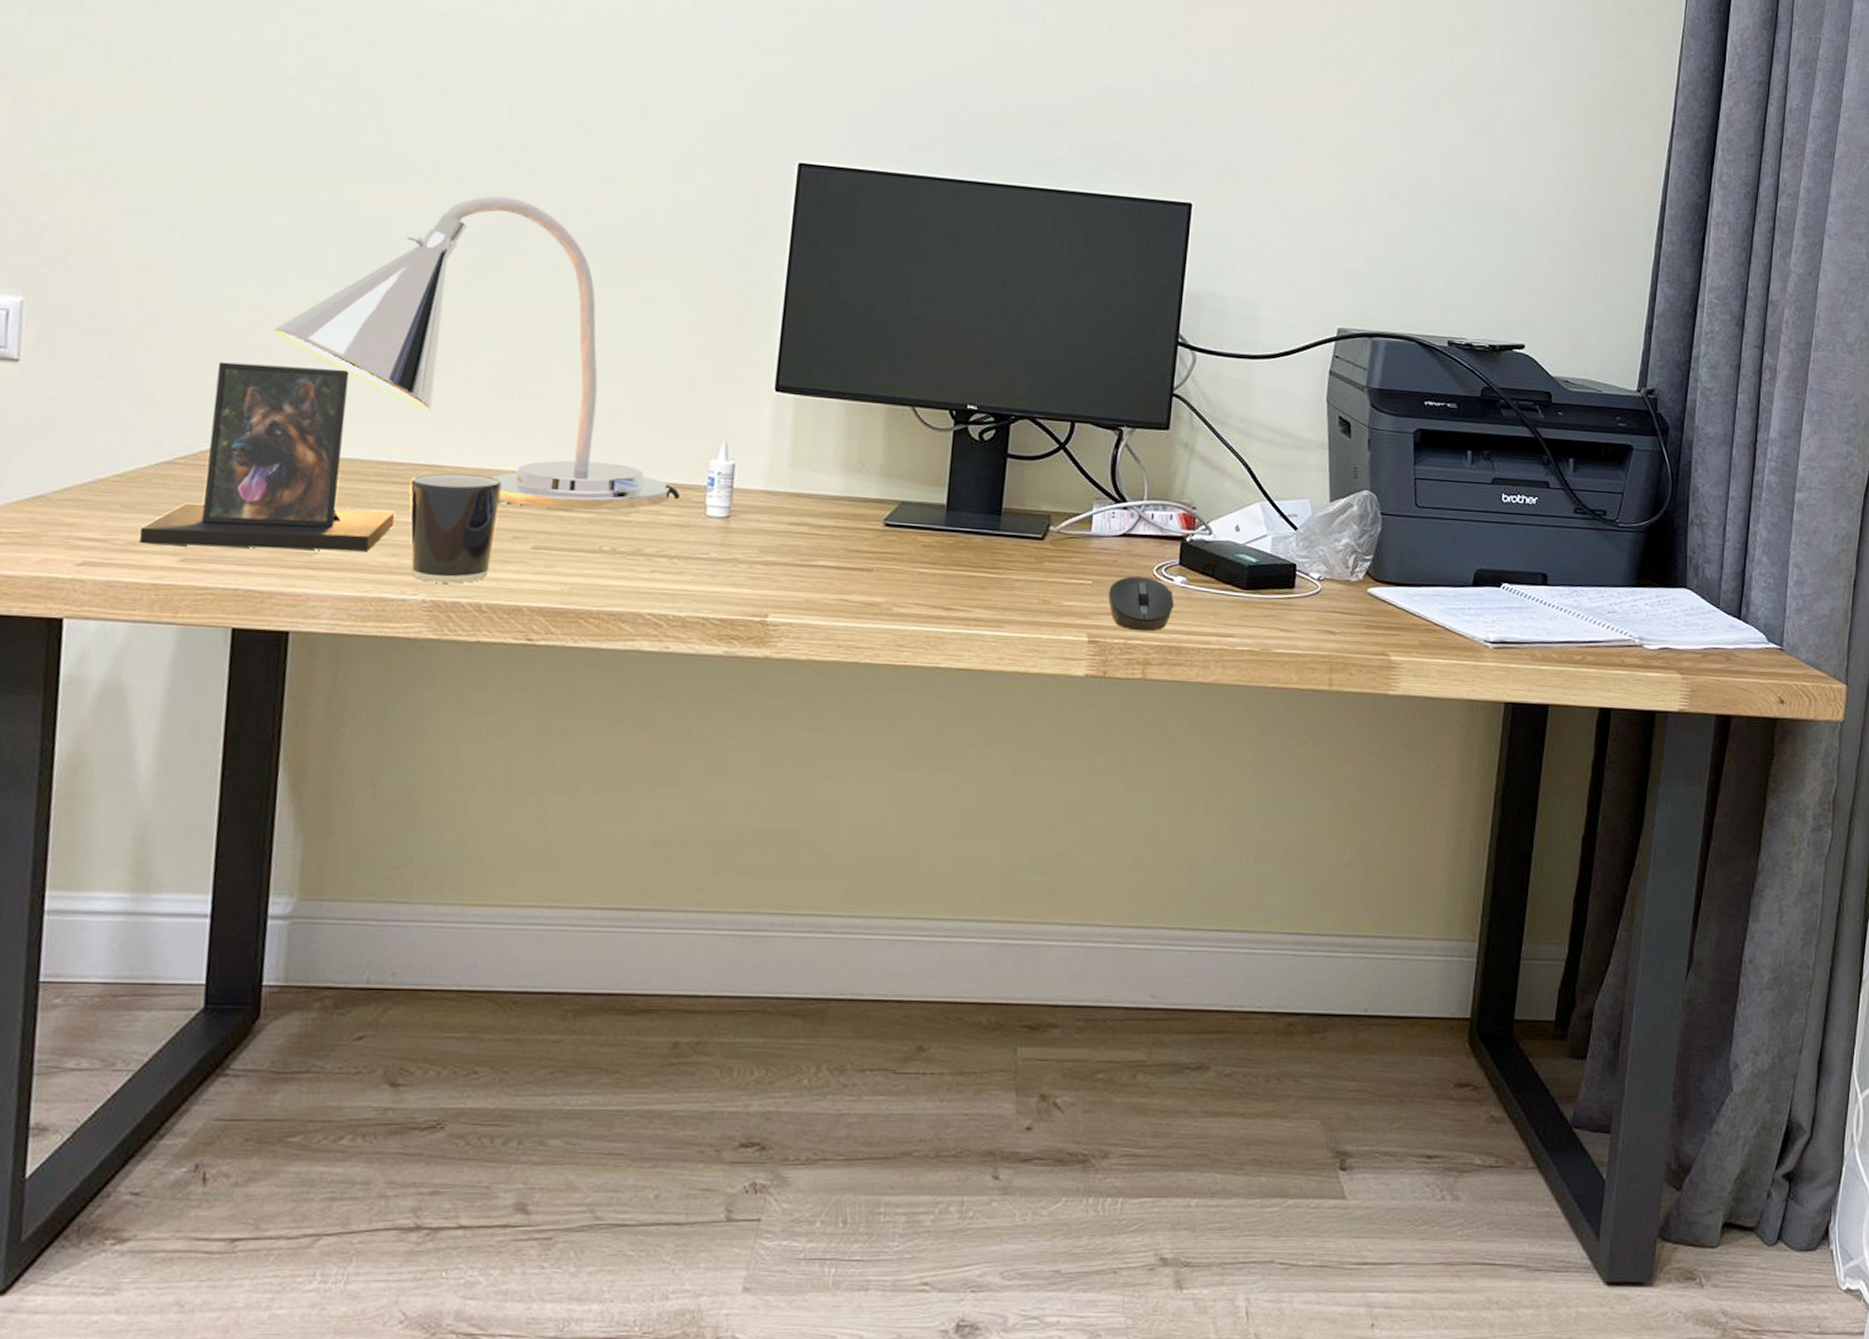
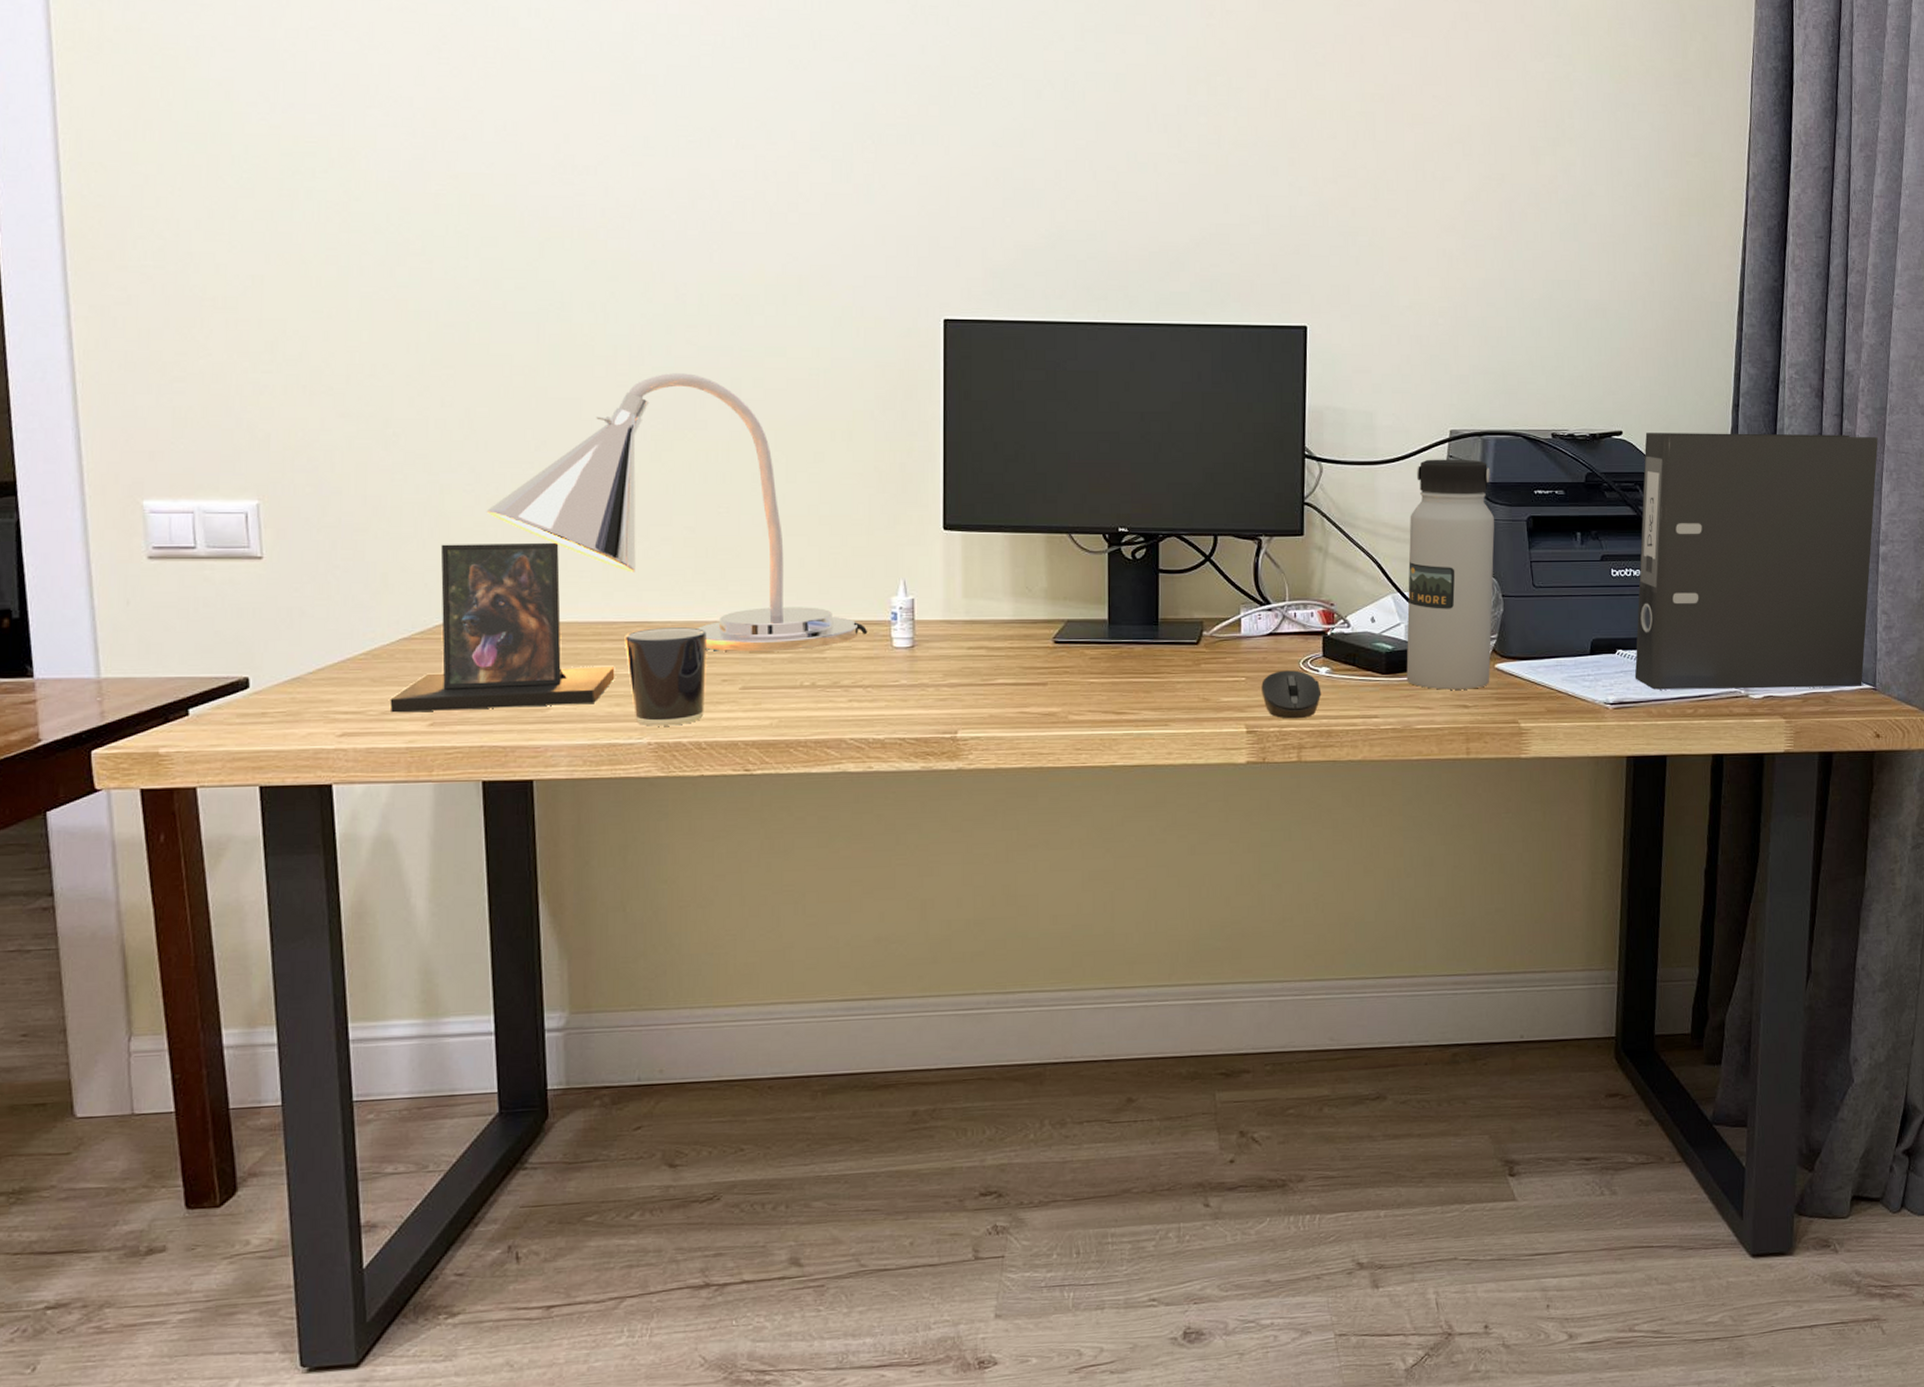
water bottle: none [1269,357,1380,614] -> present [1406,459,1495,690]
binder: none [1519,349,1800,645] -> present [1634,433,1878,690]

